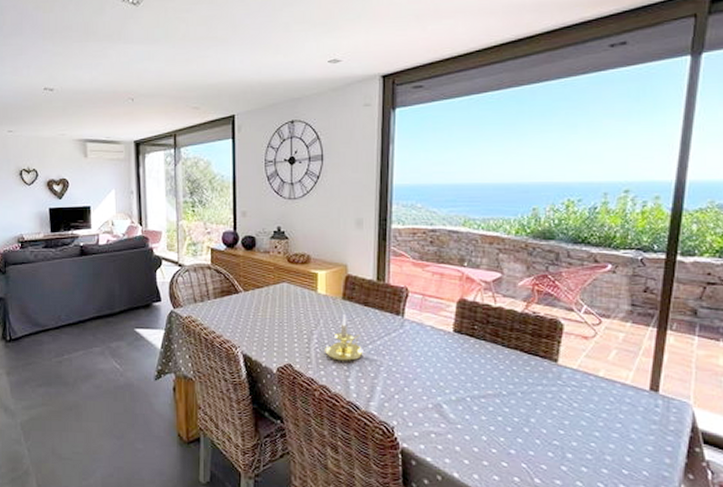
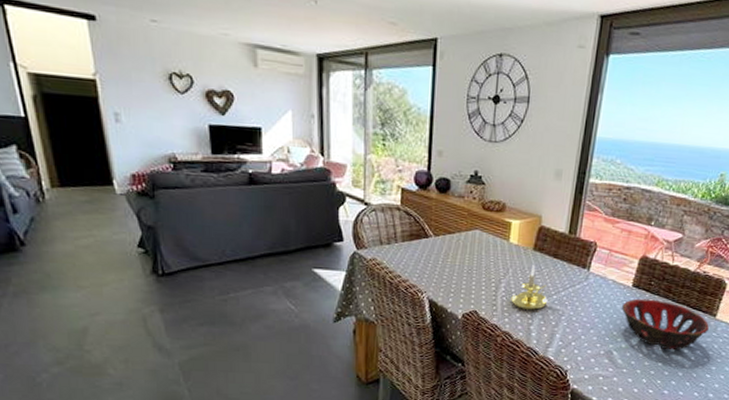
decorative bowl: none [446,345,553,402] -> present [622,298,710,351]

